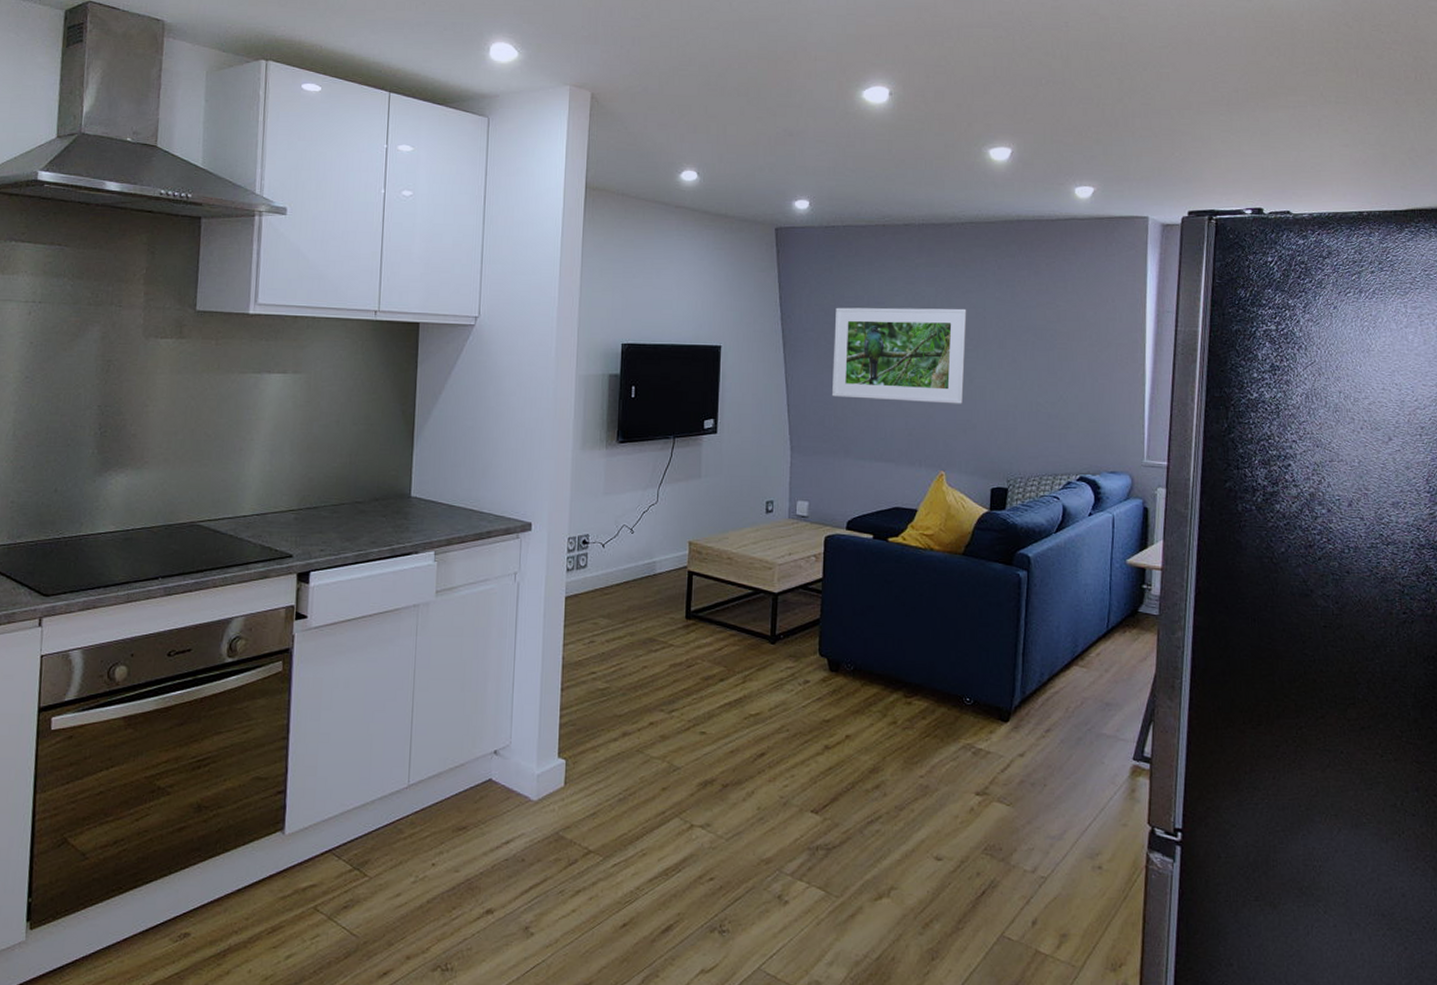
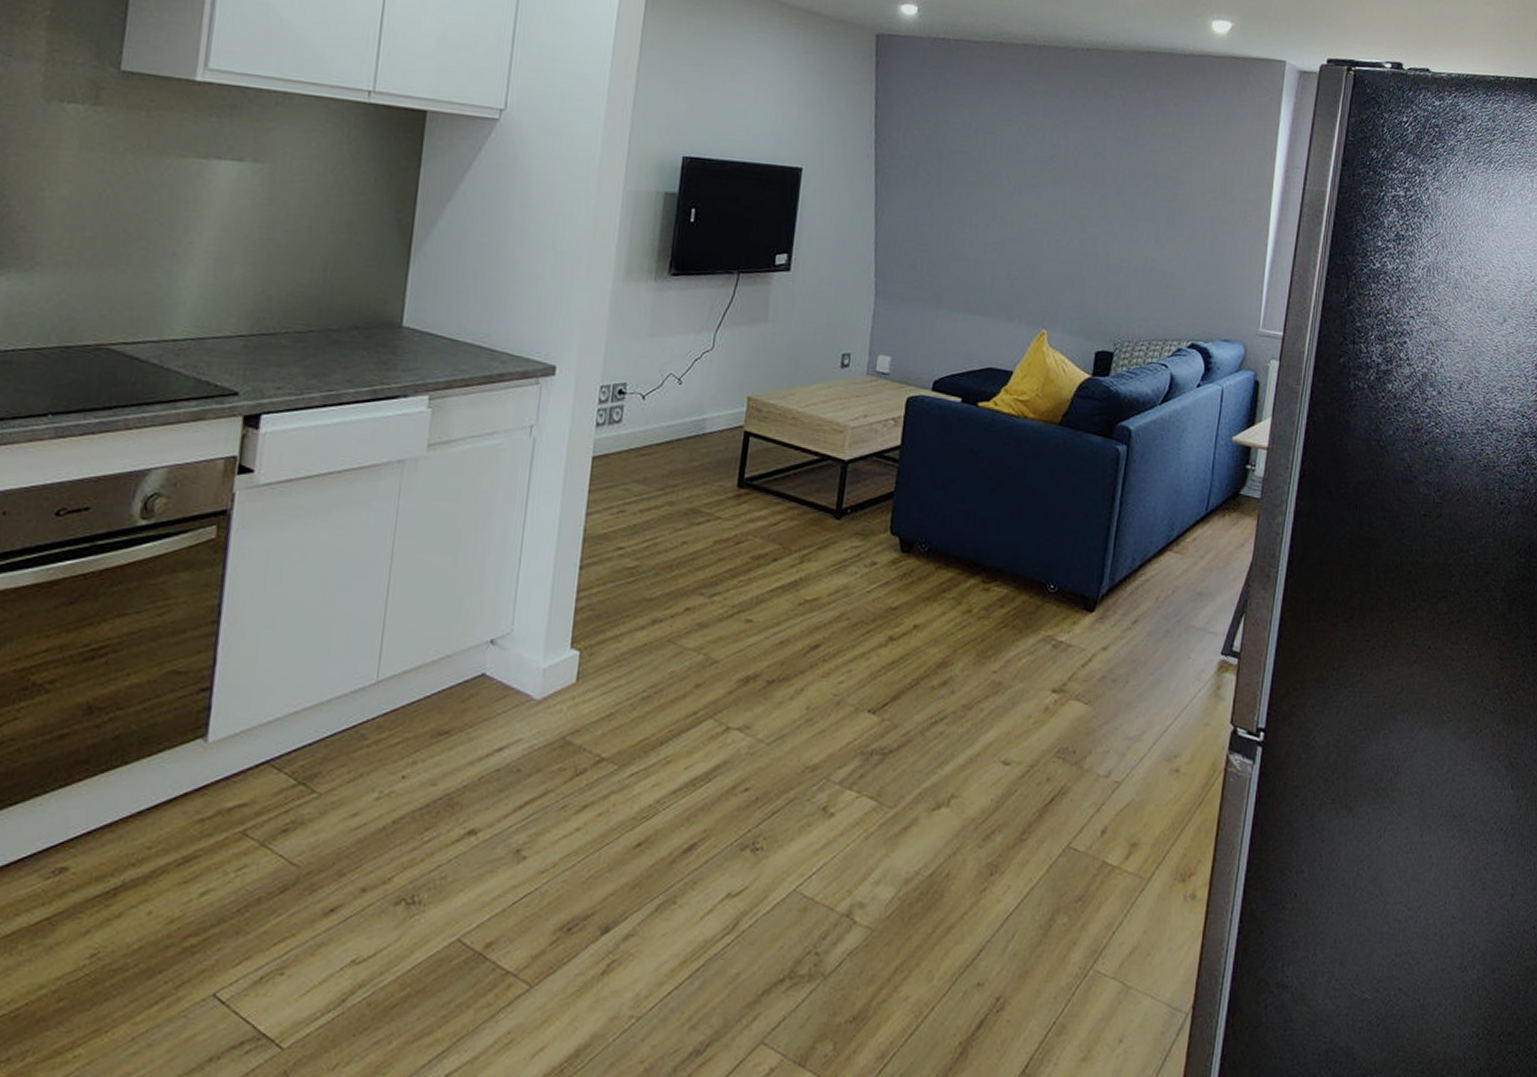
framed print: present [832,307,967,404] -> none [927,133,1085,255]

